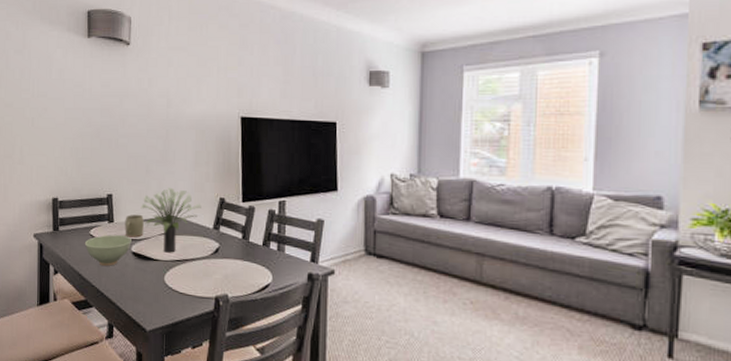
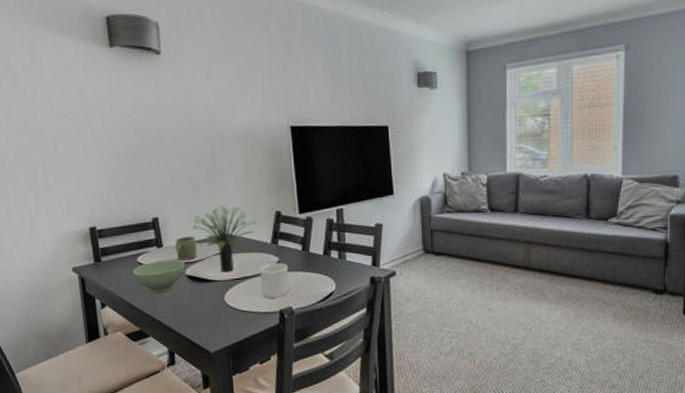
mug: none [199,248,227,284] -> present [259,263,289,298]

